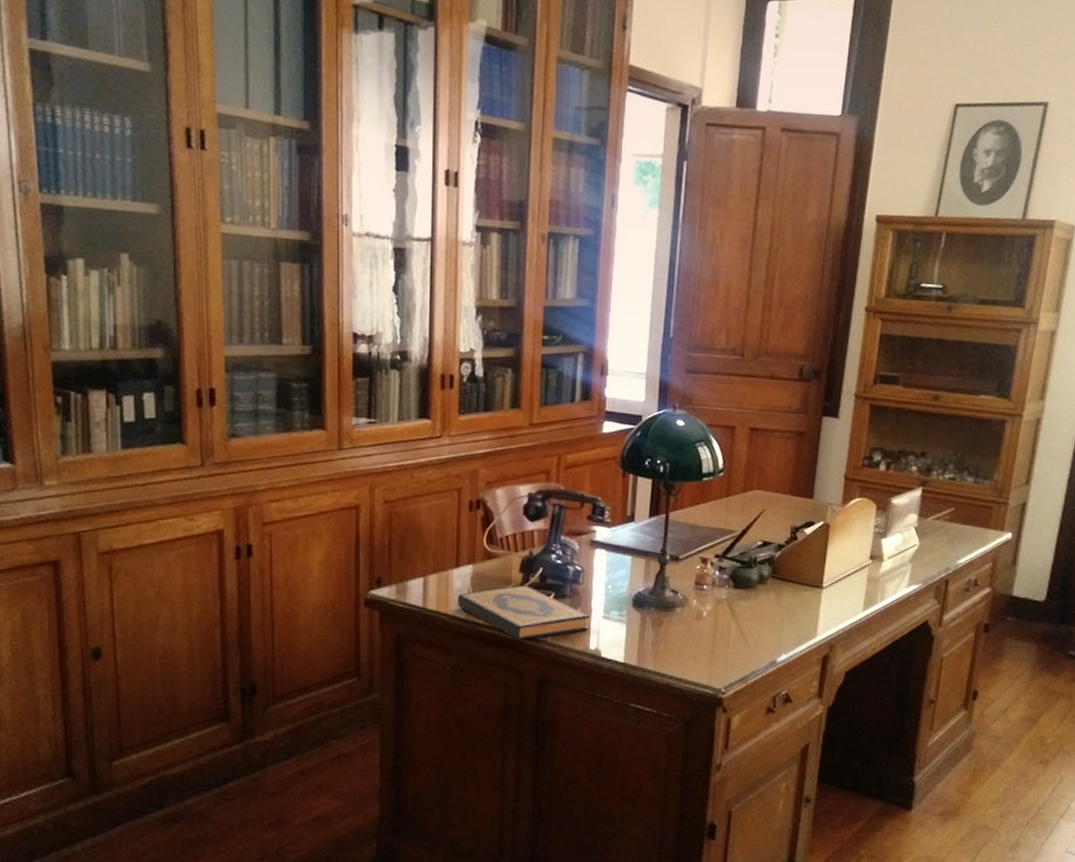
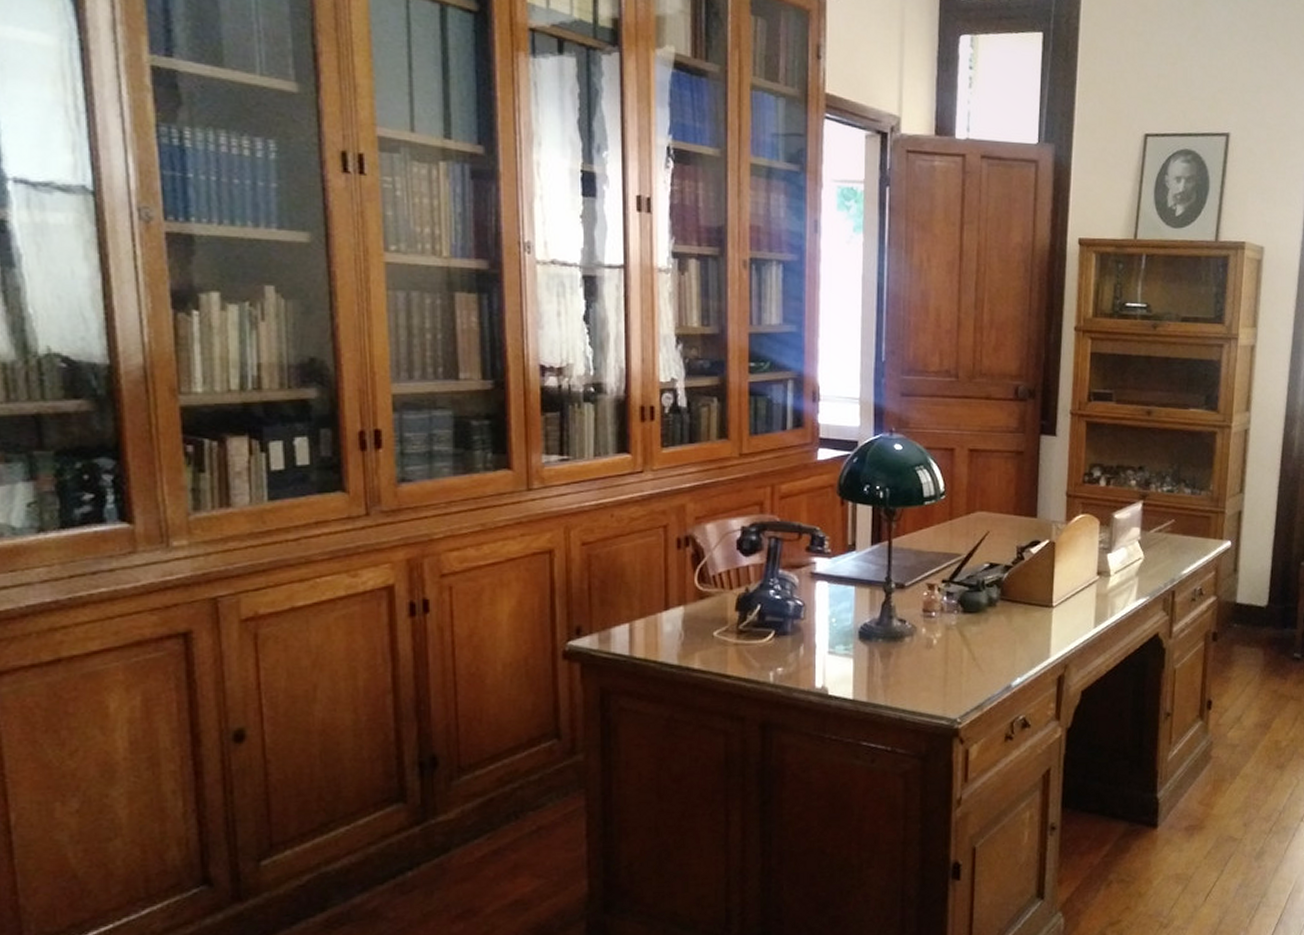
hardback book: present [458,585,590,640] -> none [668,624,814,683]

